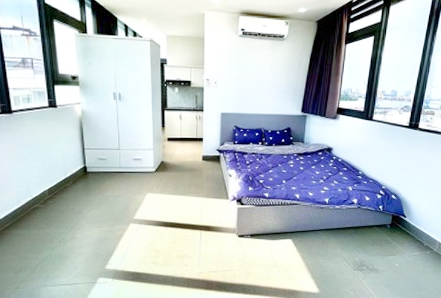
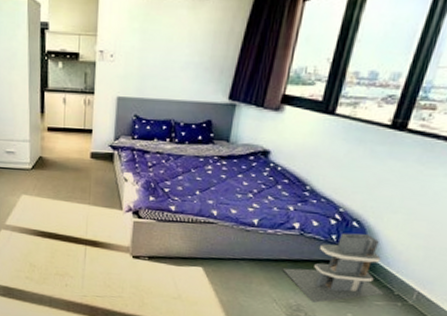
architectural model: none [349,204,418,258] -> present [283,233,384,303]

